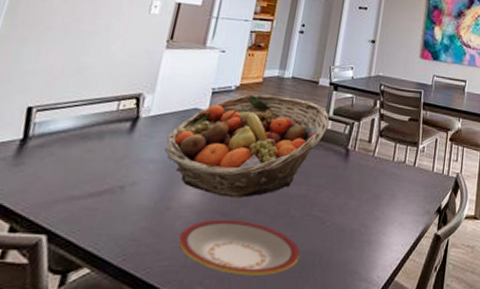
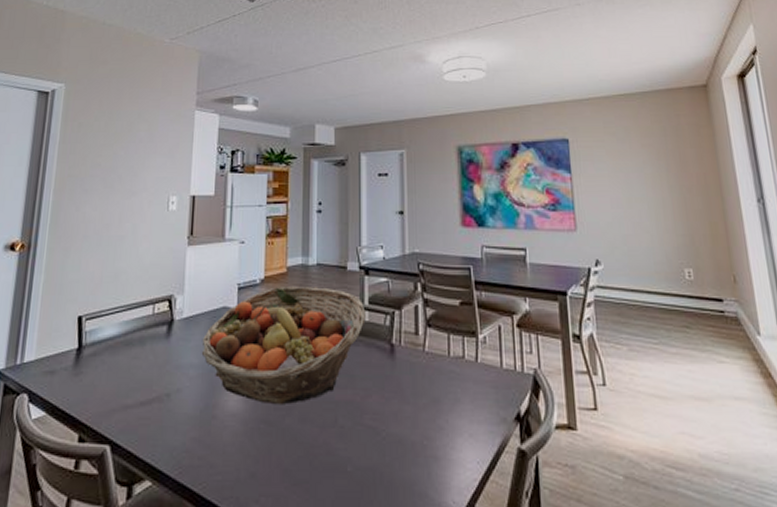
plate: present [178,219,300,276] -> none [229,429,357,495]

